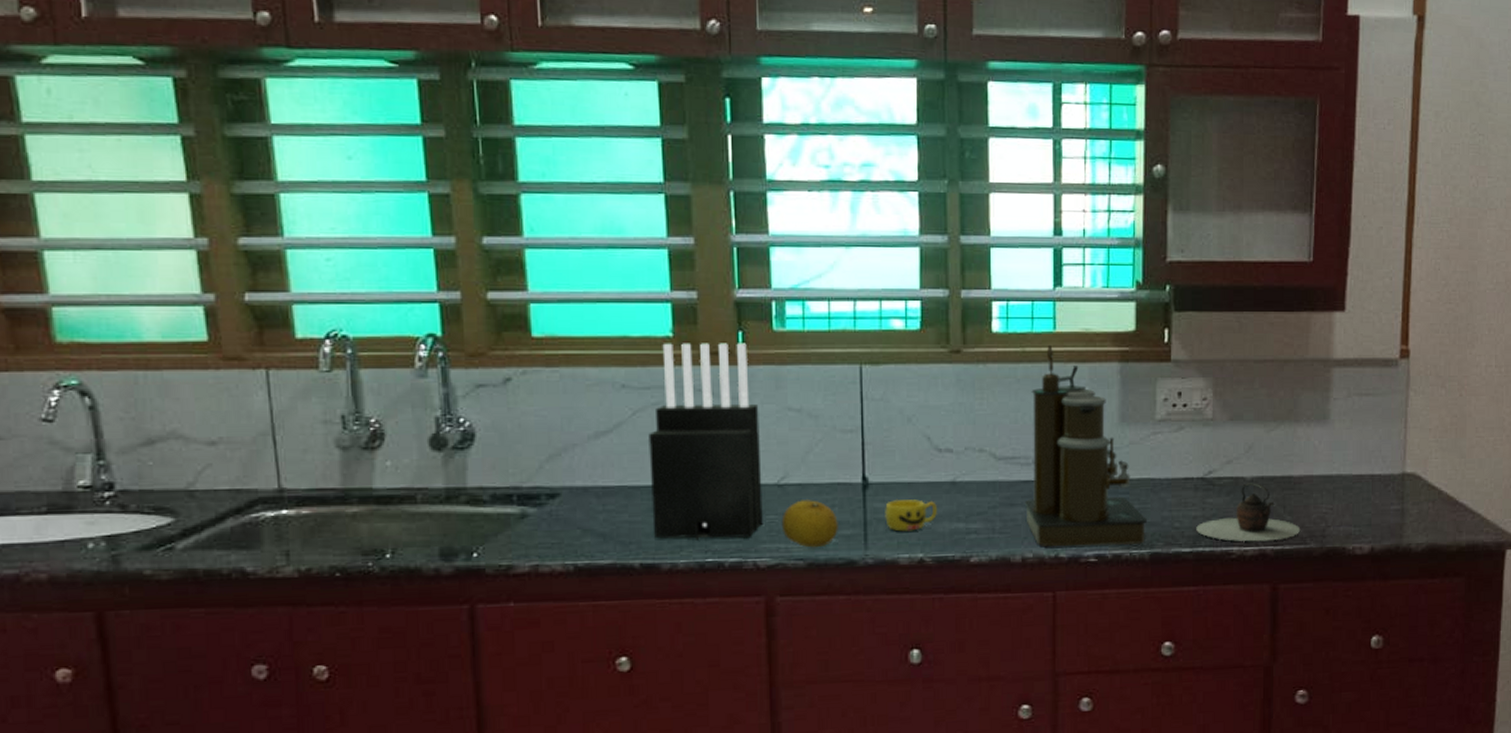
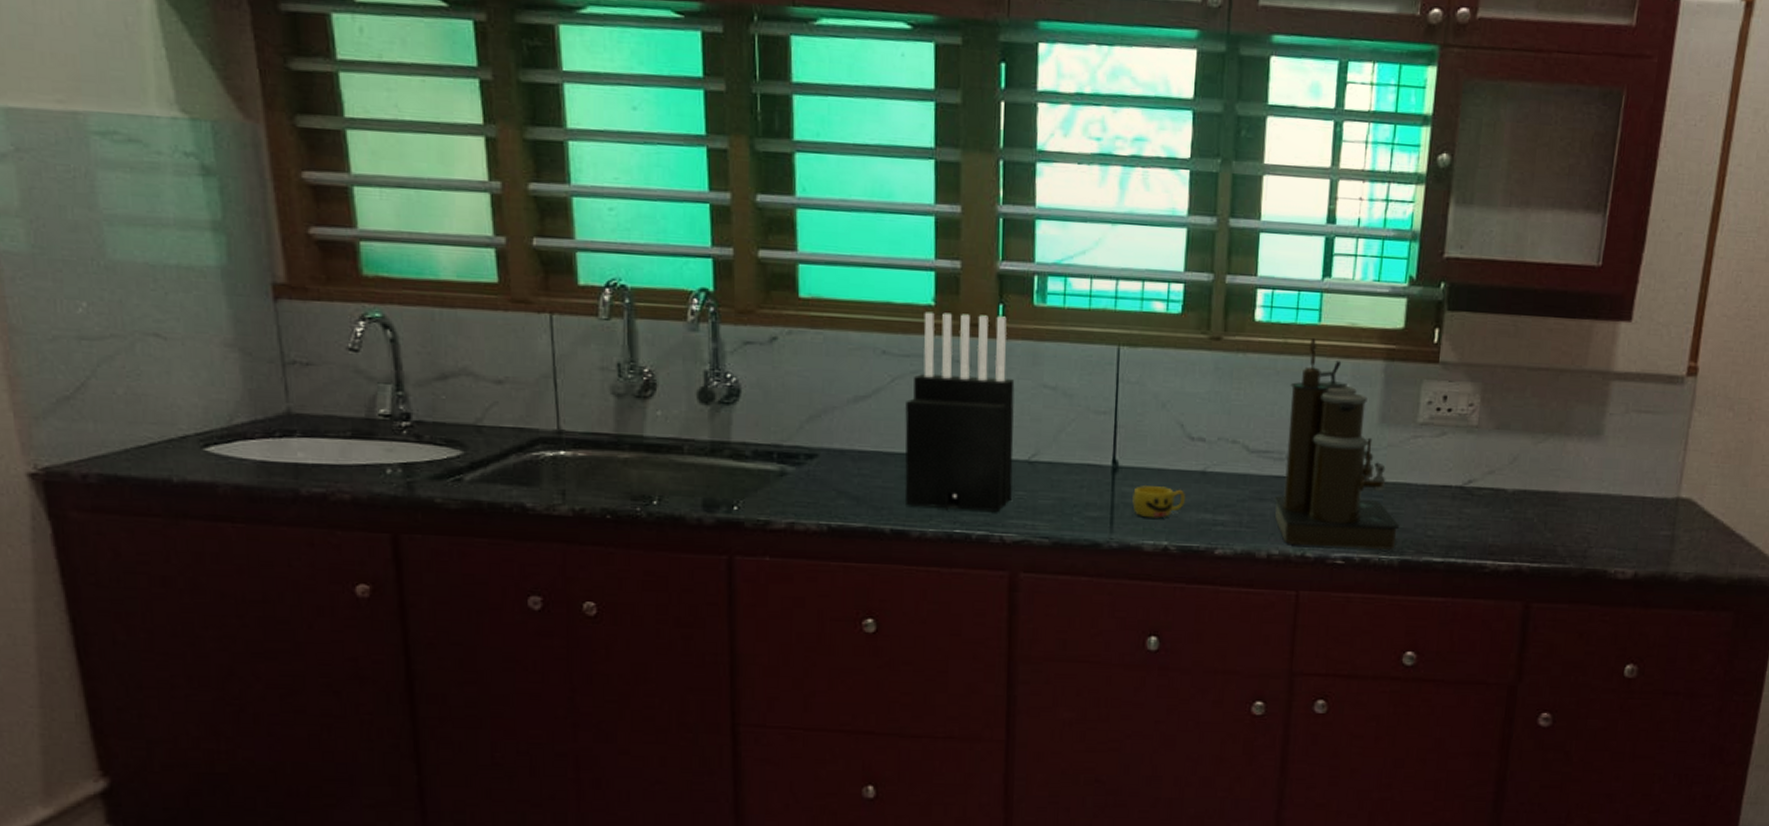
fruit: present [781,500,838,548] -> none [1029,478,1086,528]
teapot: present [1196,483,1301,542] -> none [1450,495,1561,558]

